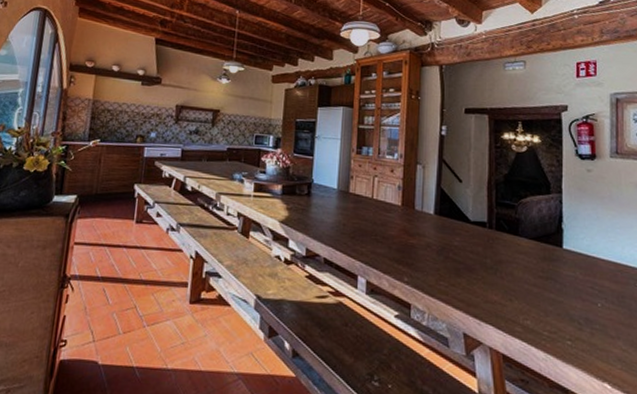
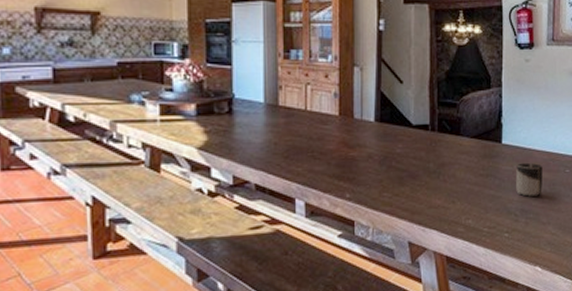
cup: none [579,270,610,307] -> present [516,162,543,197]

